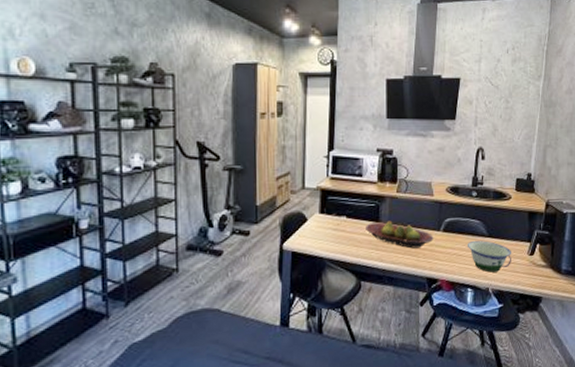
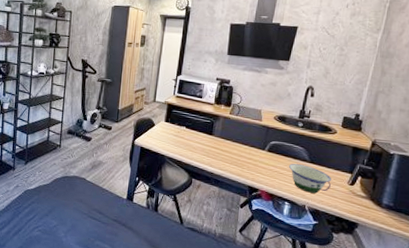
fruit bowl: present [366,220,434,249] -> none [200,135,259,161]

